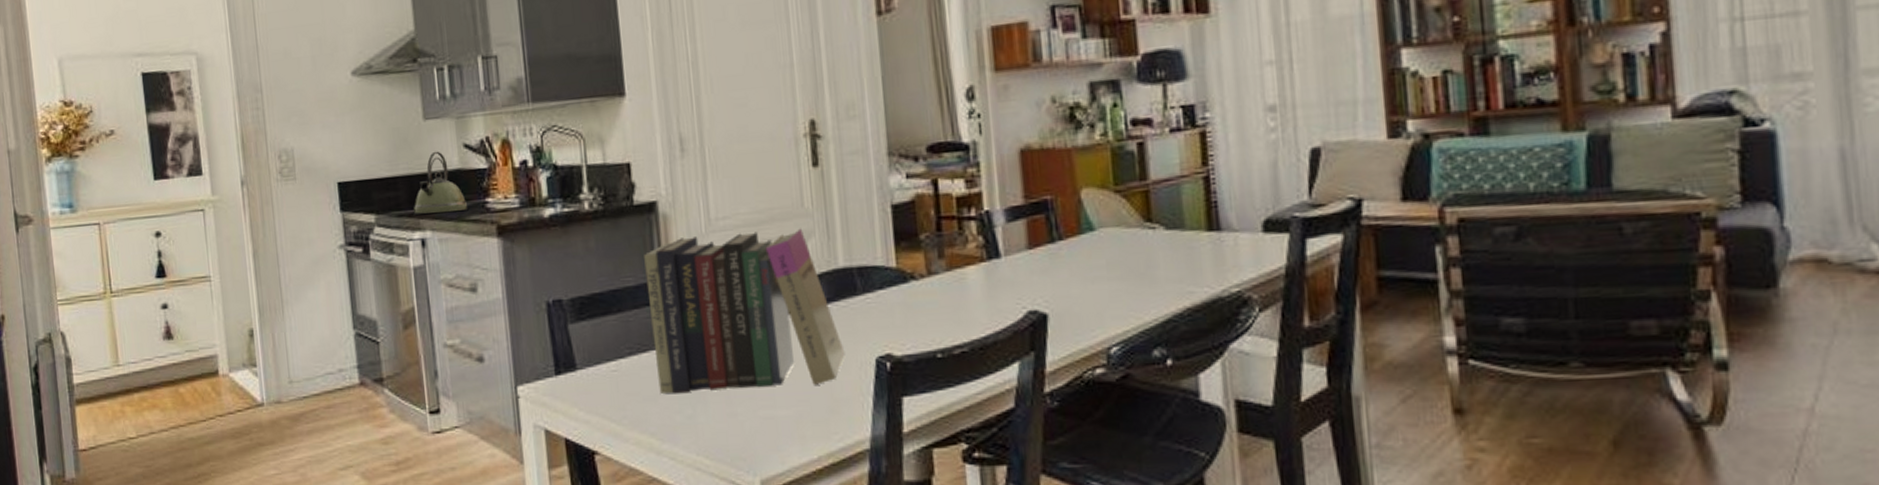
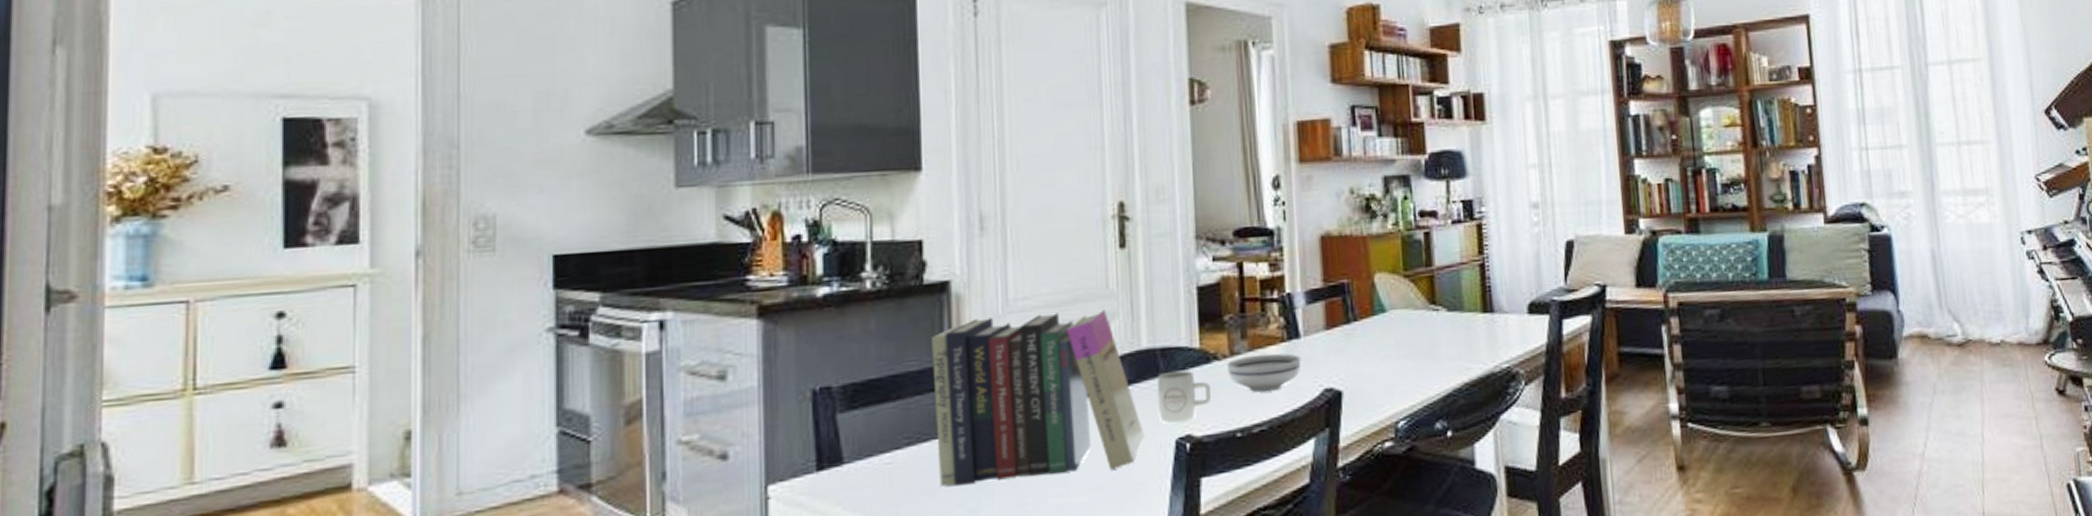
kettle: present [413,151,469,215] -> none [651,222,724,293]
mug: none [855,289,910,343] -> present [1156,370,1211,424]
bowl: none [924,273,1003,313] -> present [1226,353,1302,392]

